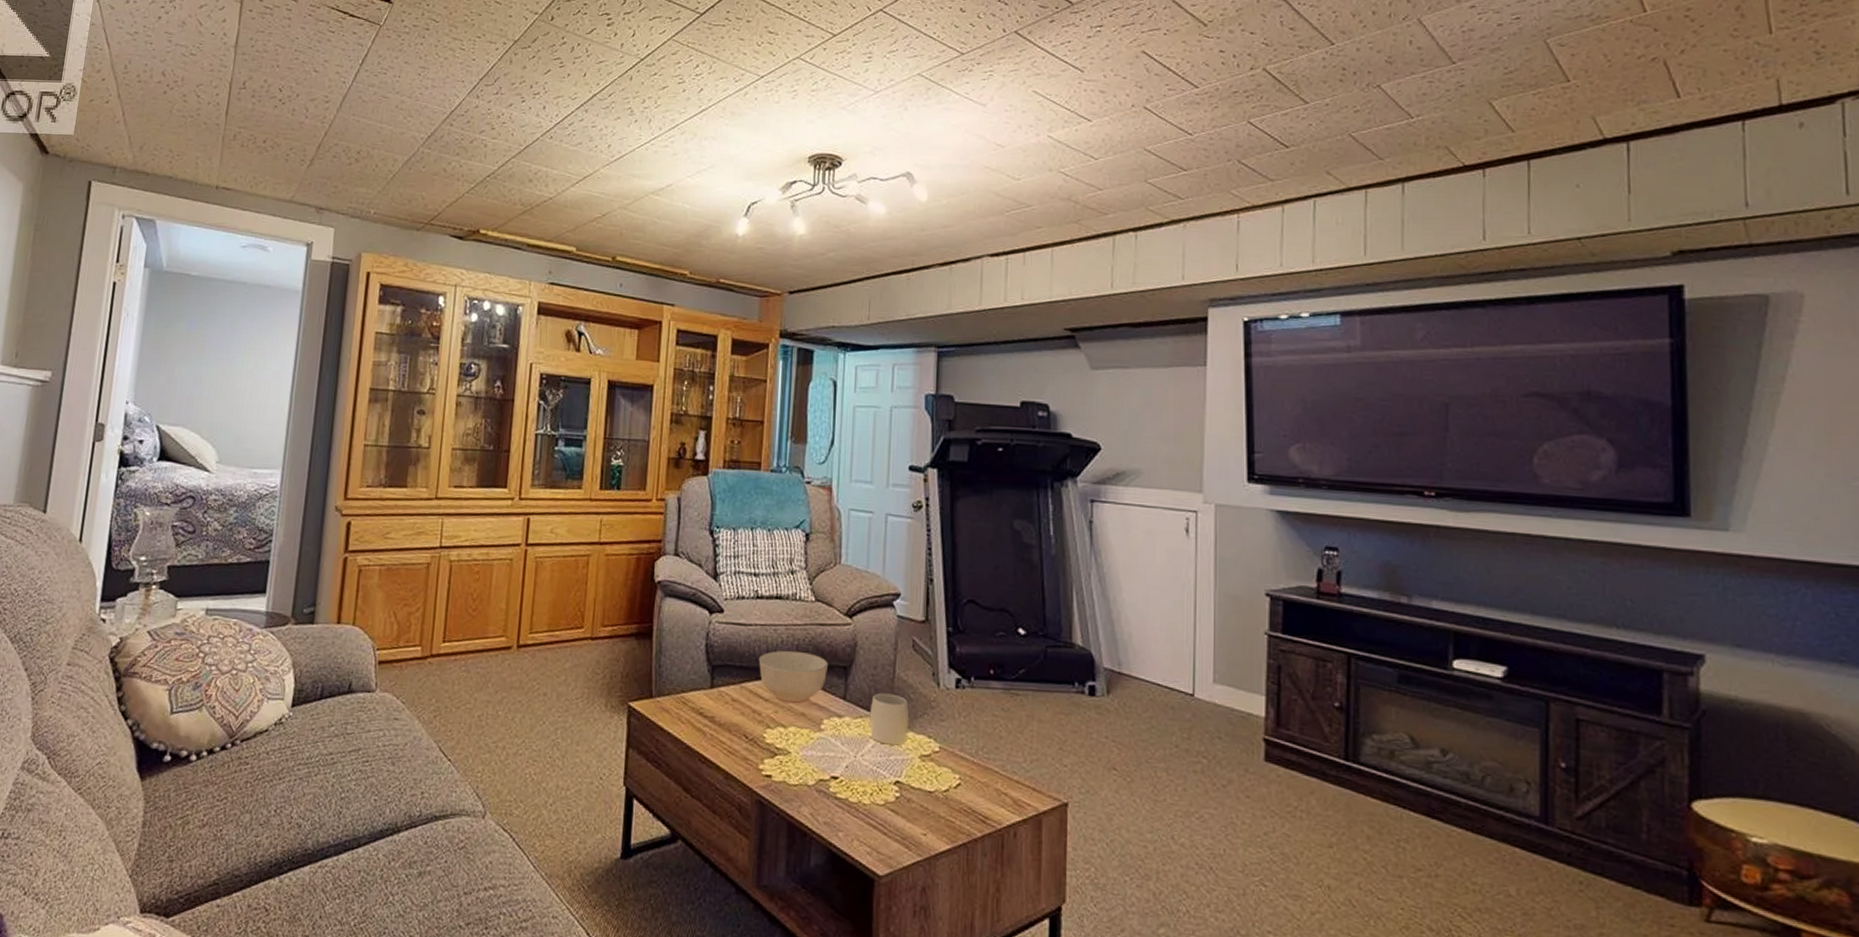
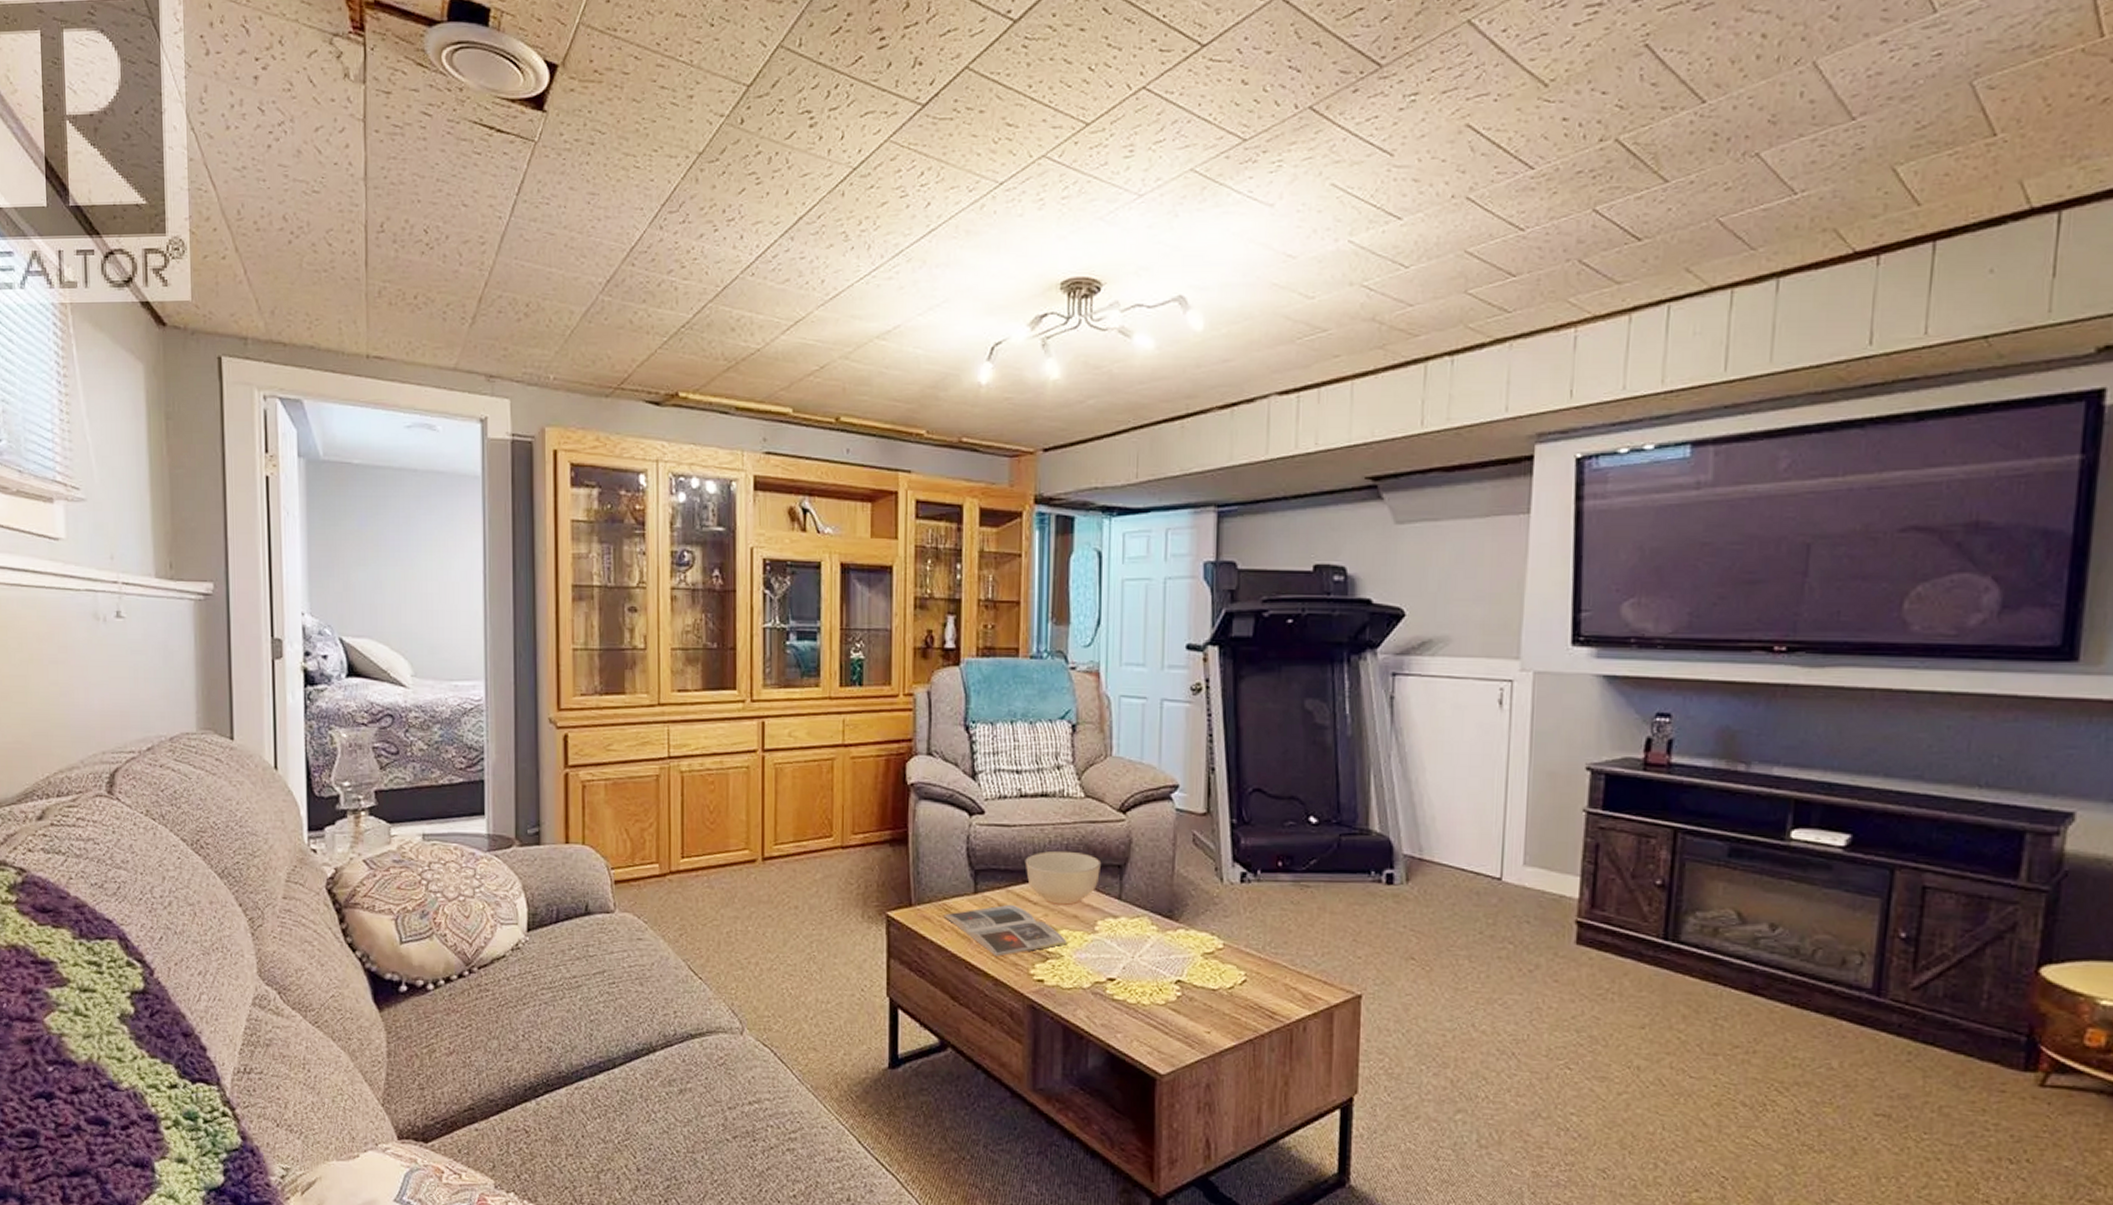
magazine: none [681,699,795,751] -> present [943,904,1067,957]
mug: present [869,693,910,746] -> none [1147,891,1191,944]

